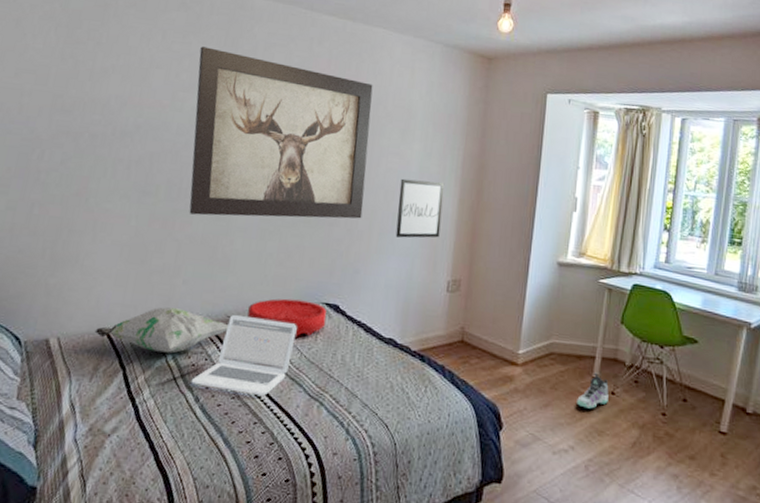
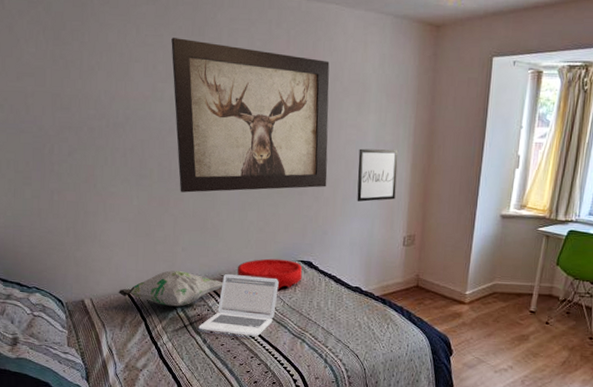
sneaker: present [577,372,609,409] -> none [516,307,544,336]

